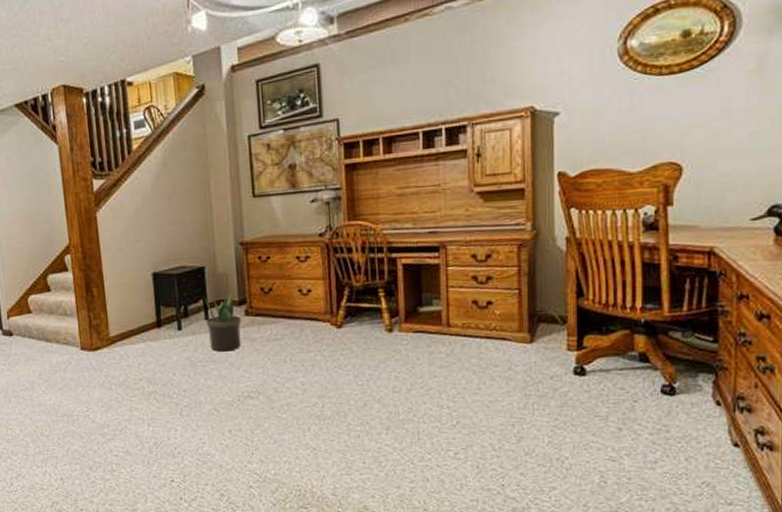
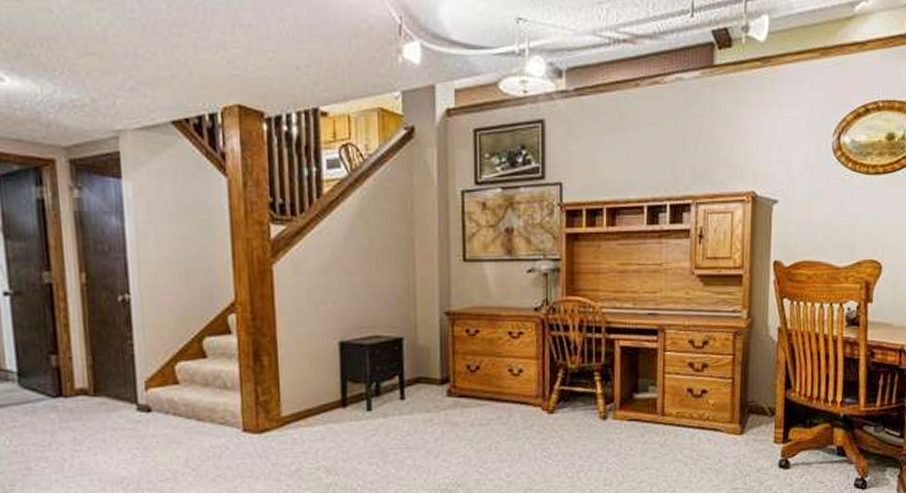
planter: present [203,293,241,352] -> none [400,370,442,438]

